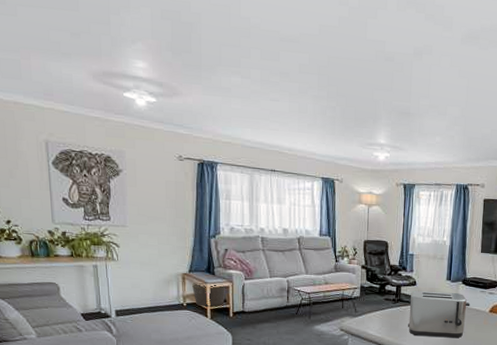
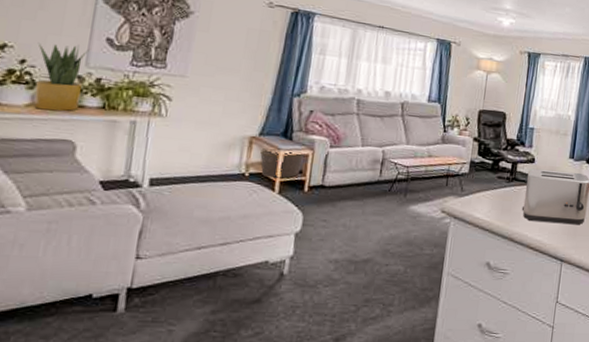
planter: none [17,205,55,261] -> present [34,44,89,112]

